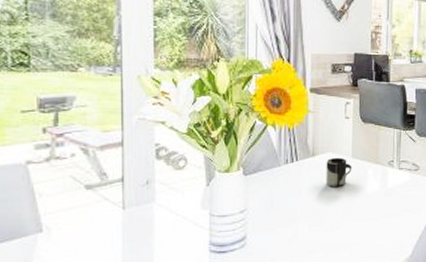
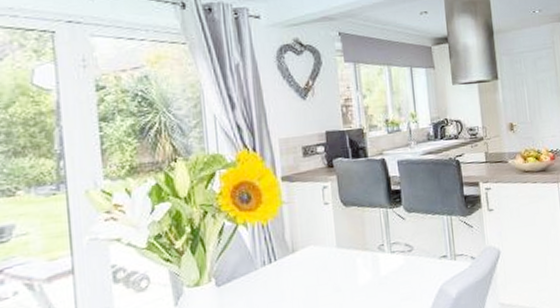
cup: present [325,157,352,186] -> none [308,249,339,285]

